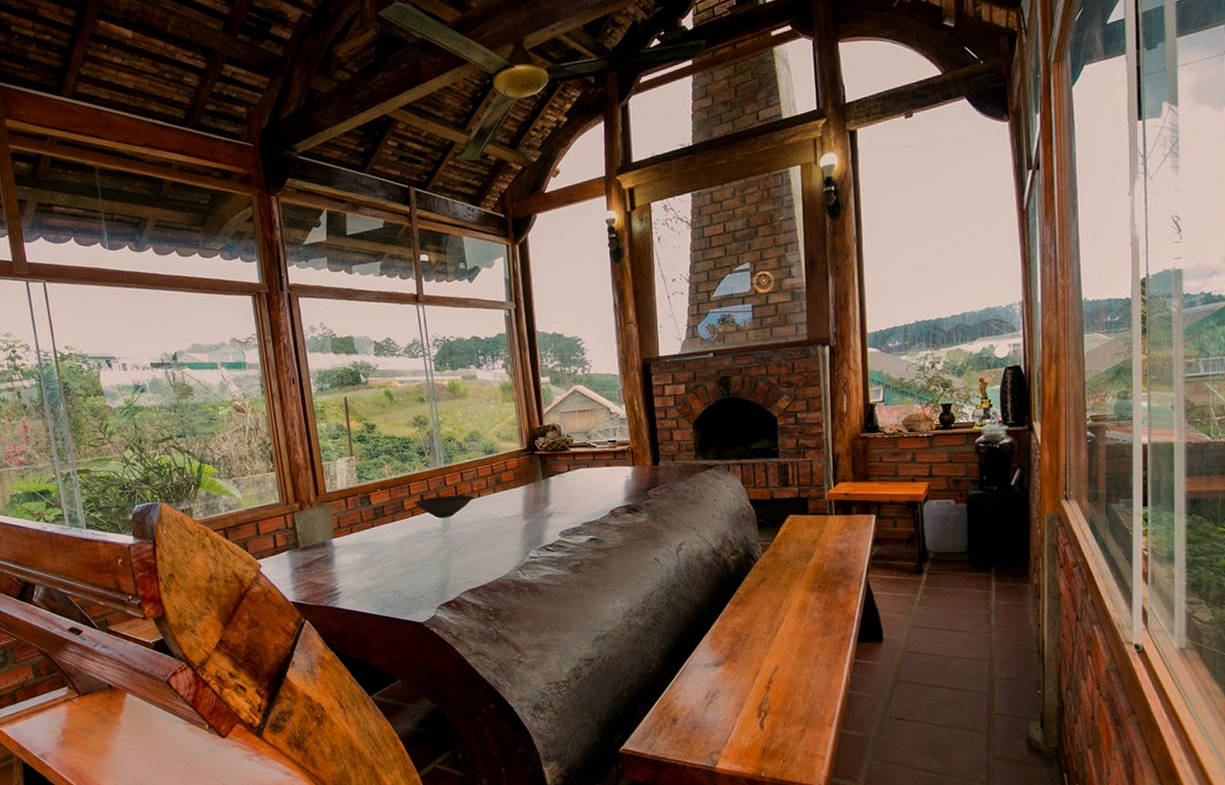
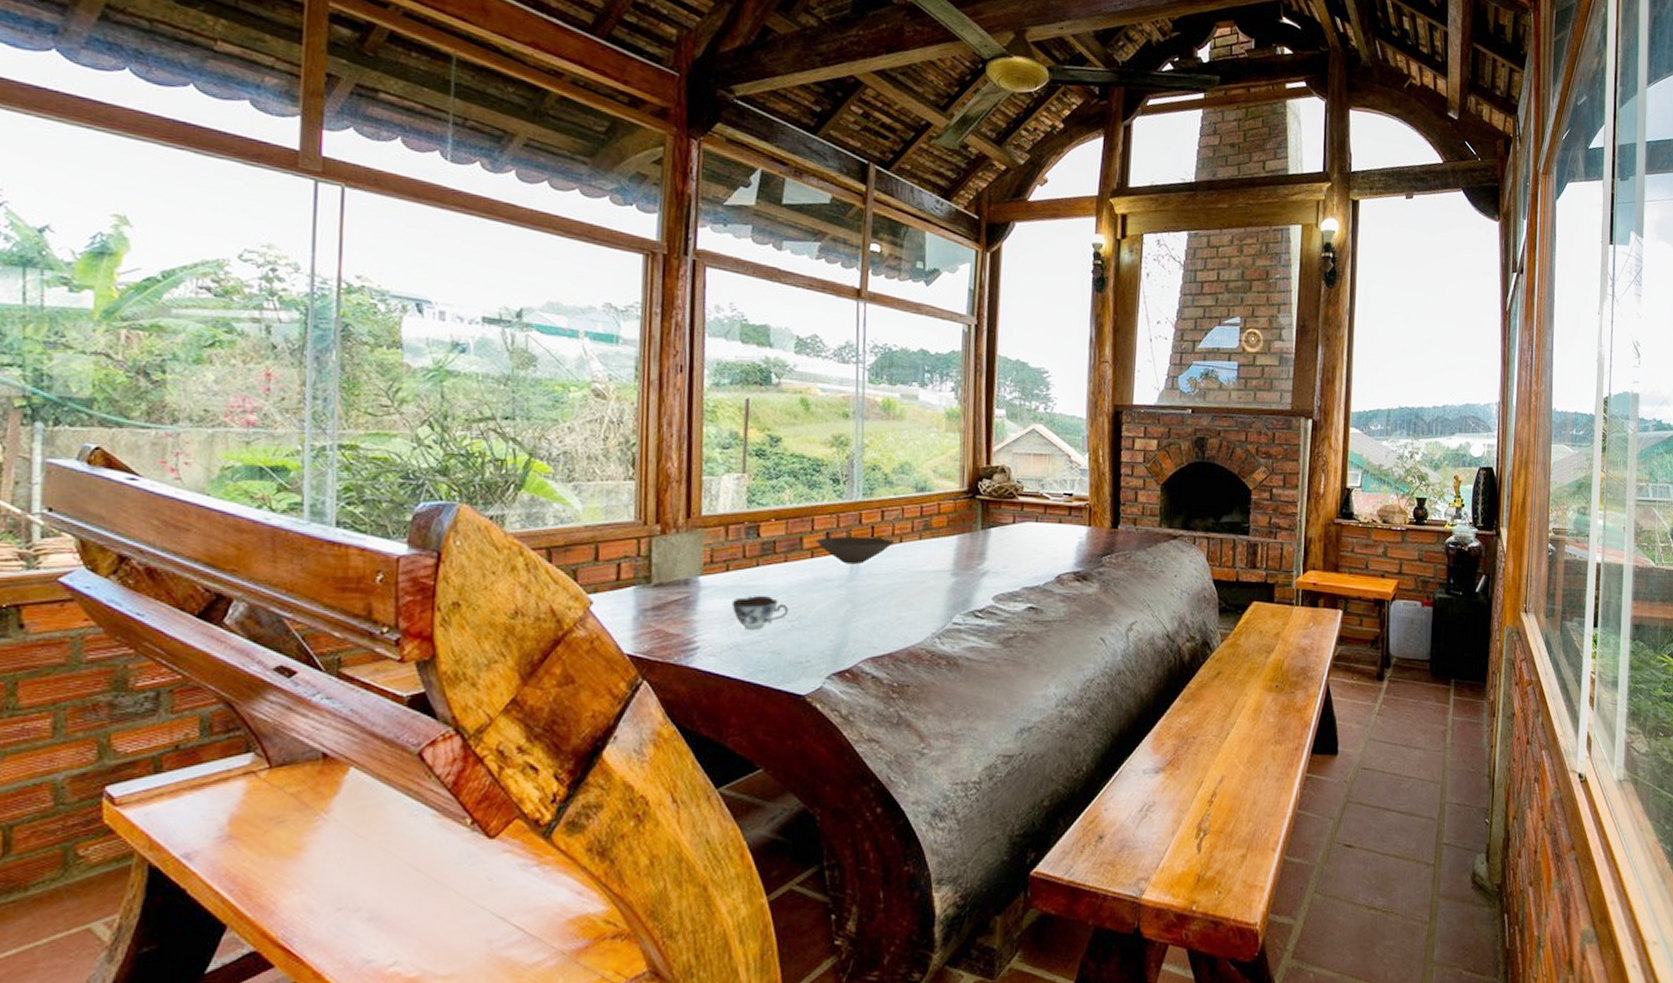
teacup: none [358,549,401,577] -> present [731,596,789,631]

